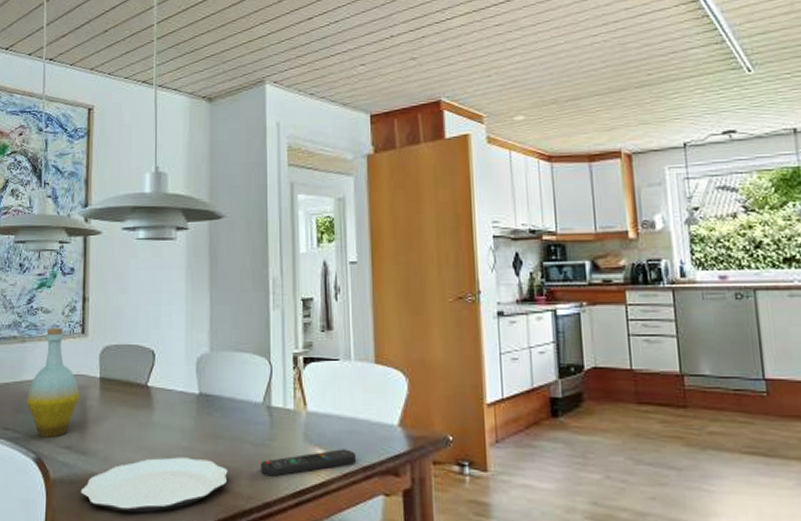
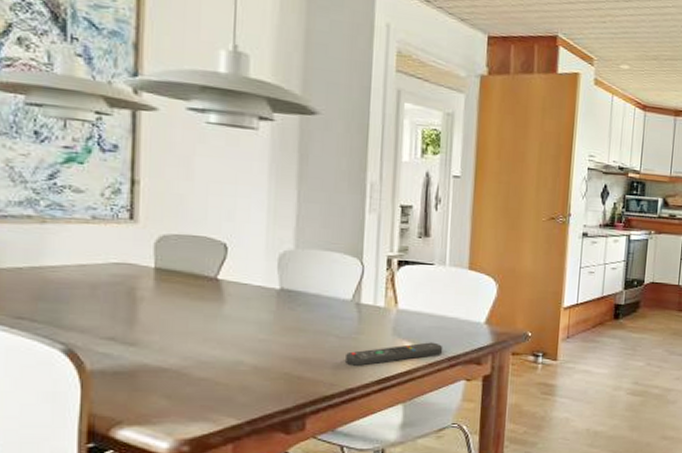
bottle: present [27,327,80,438] -> none [50,209,128,328]
plate: present [80,457,228,513] -> none [128,348,310,402]

